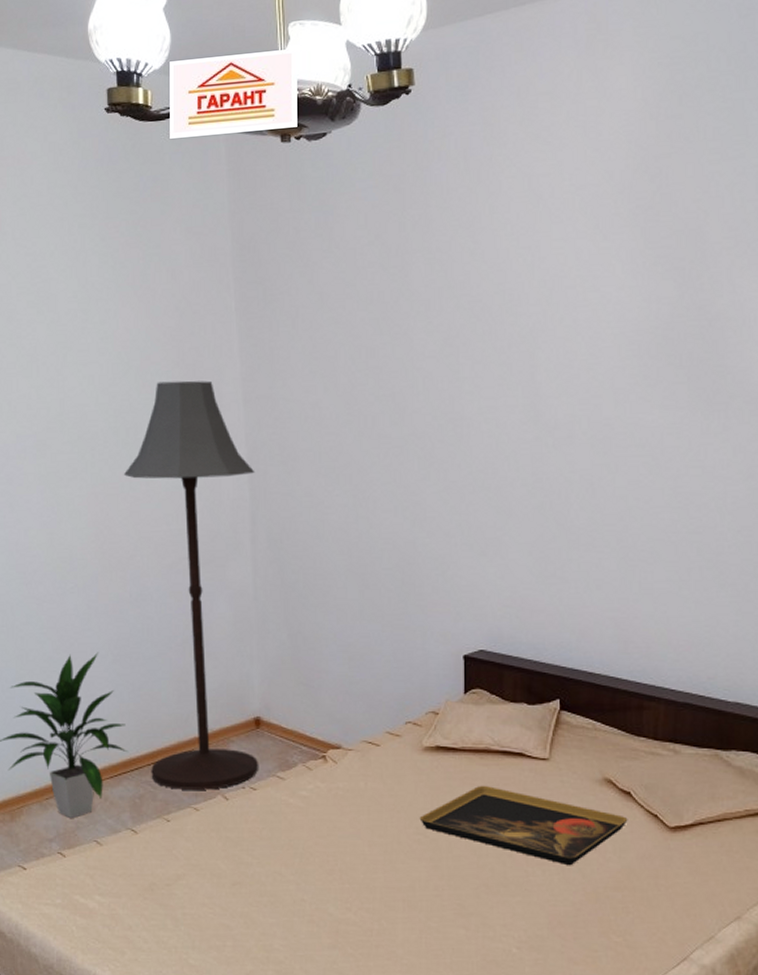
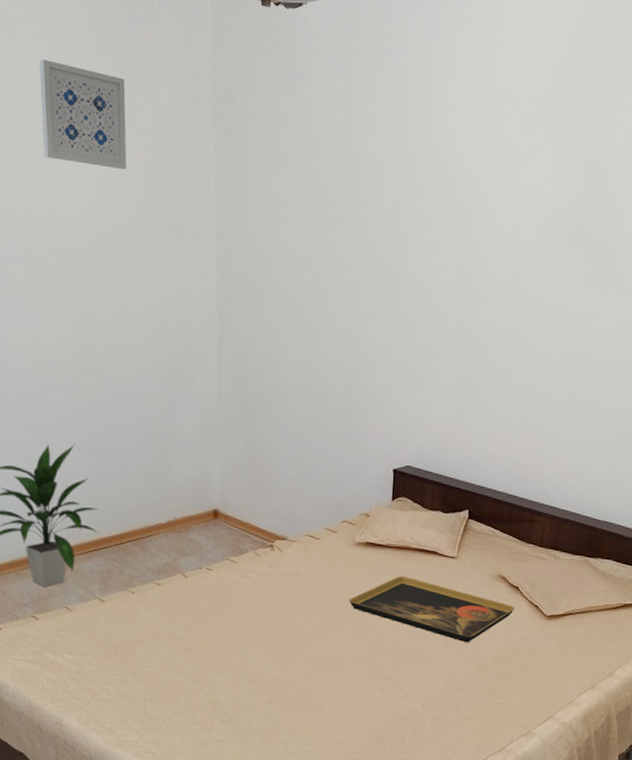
wall art: none [47,234,143,342] -> present [39,59,127,170]
floor lamp: present [123,380,258,790] -> none [103,208,224,569]

